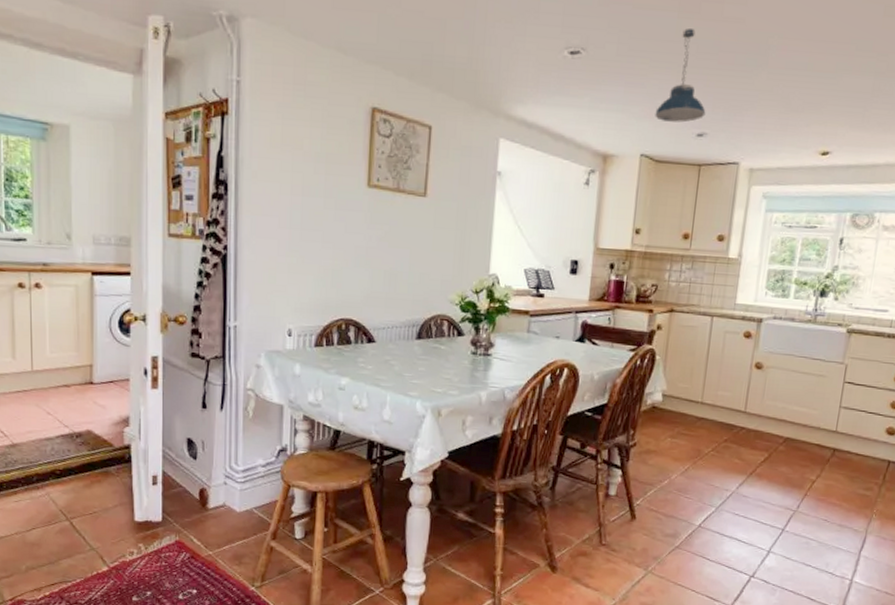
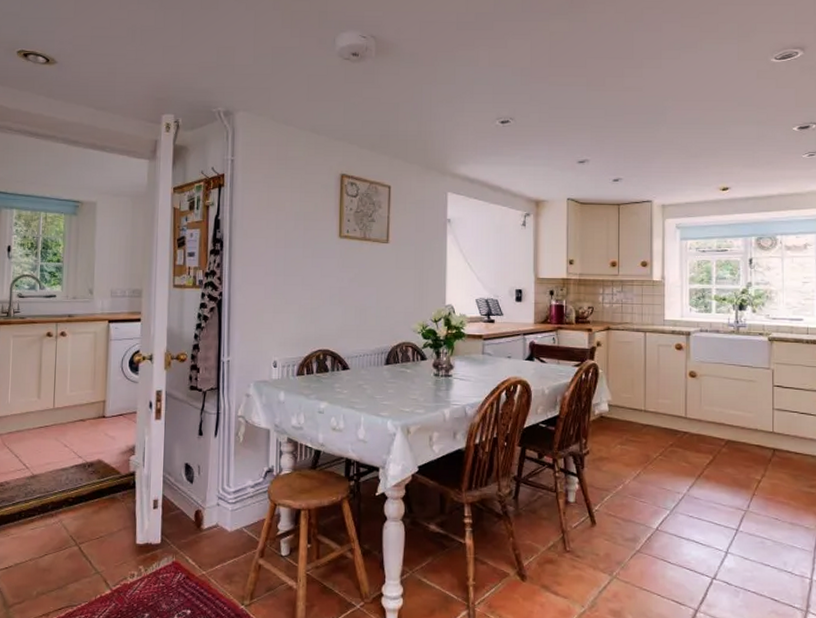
pendant light: present [655,29,706,123] -> none [576,98,619,171]

